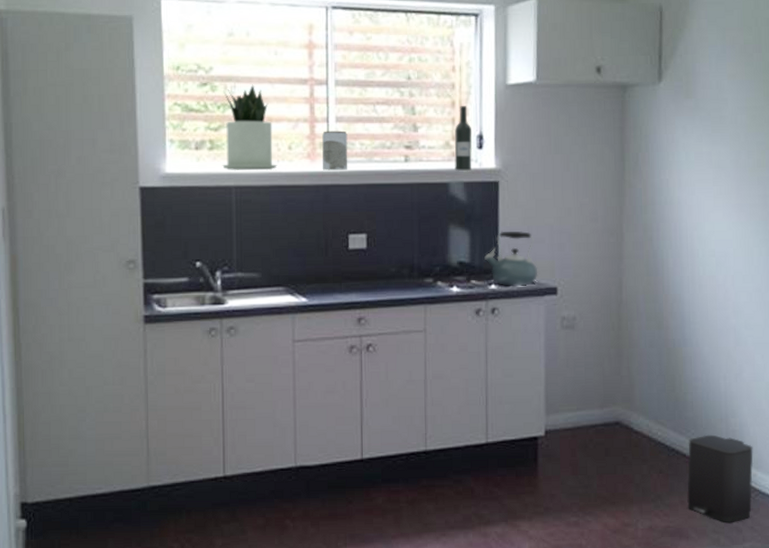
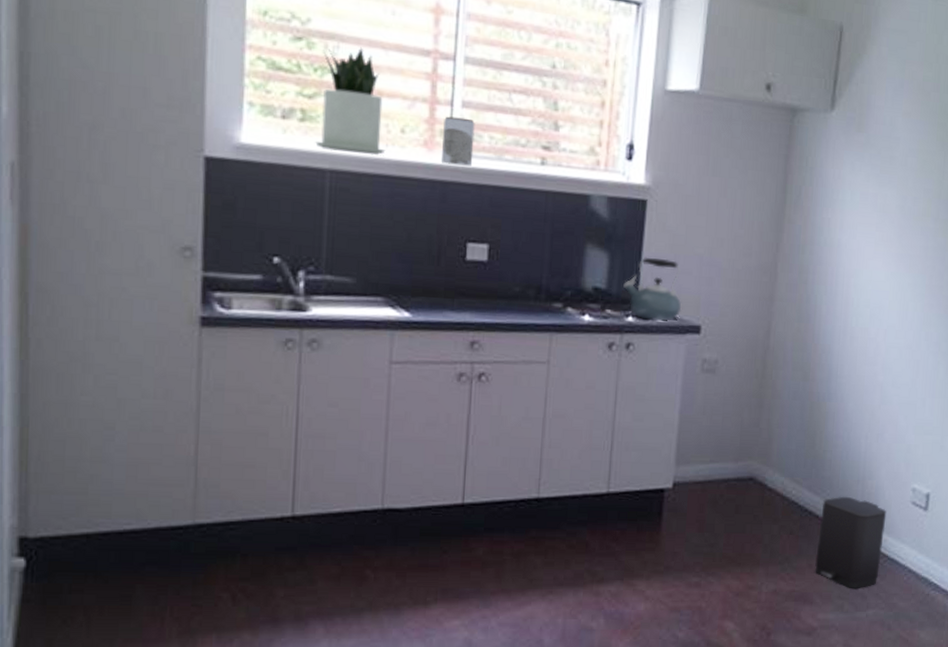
wine bottle: present [454,106,472,172] -> none [598,107,621,185]

